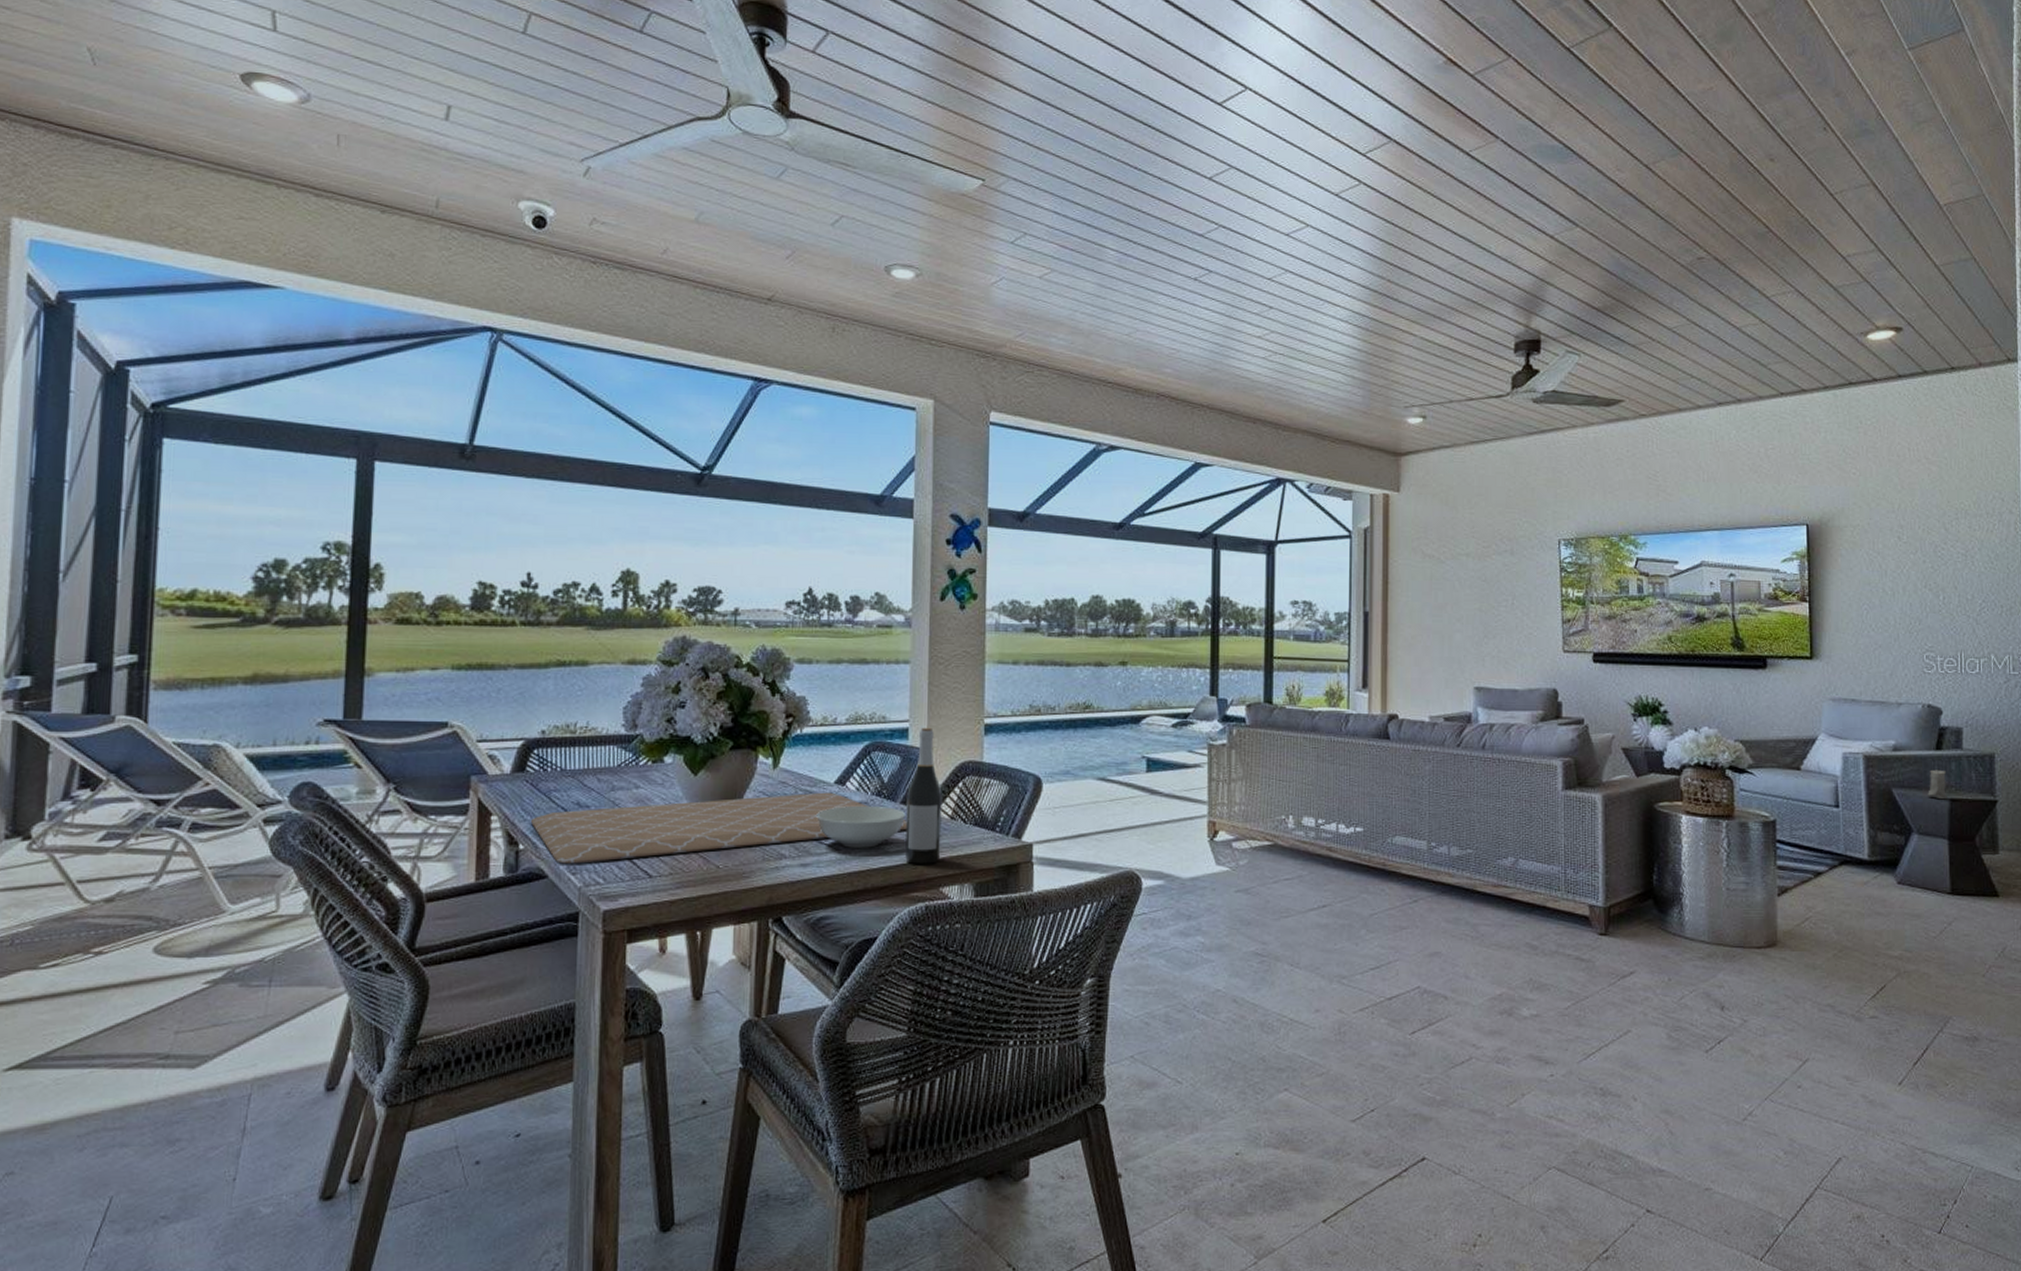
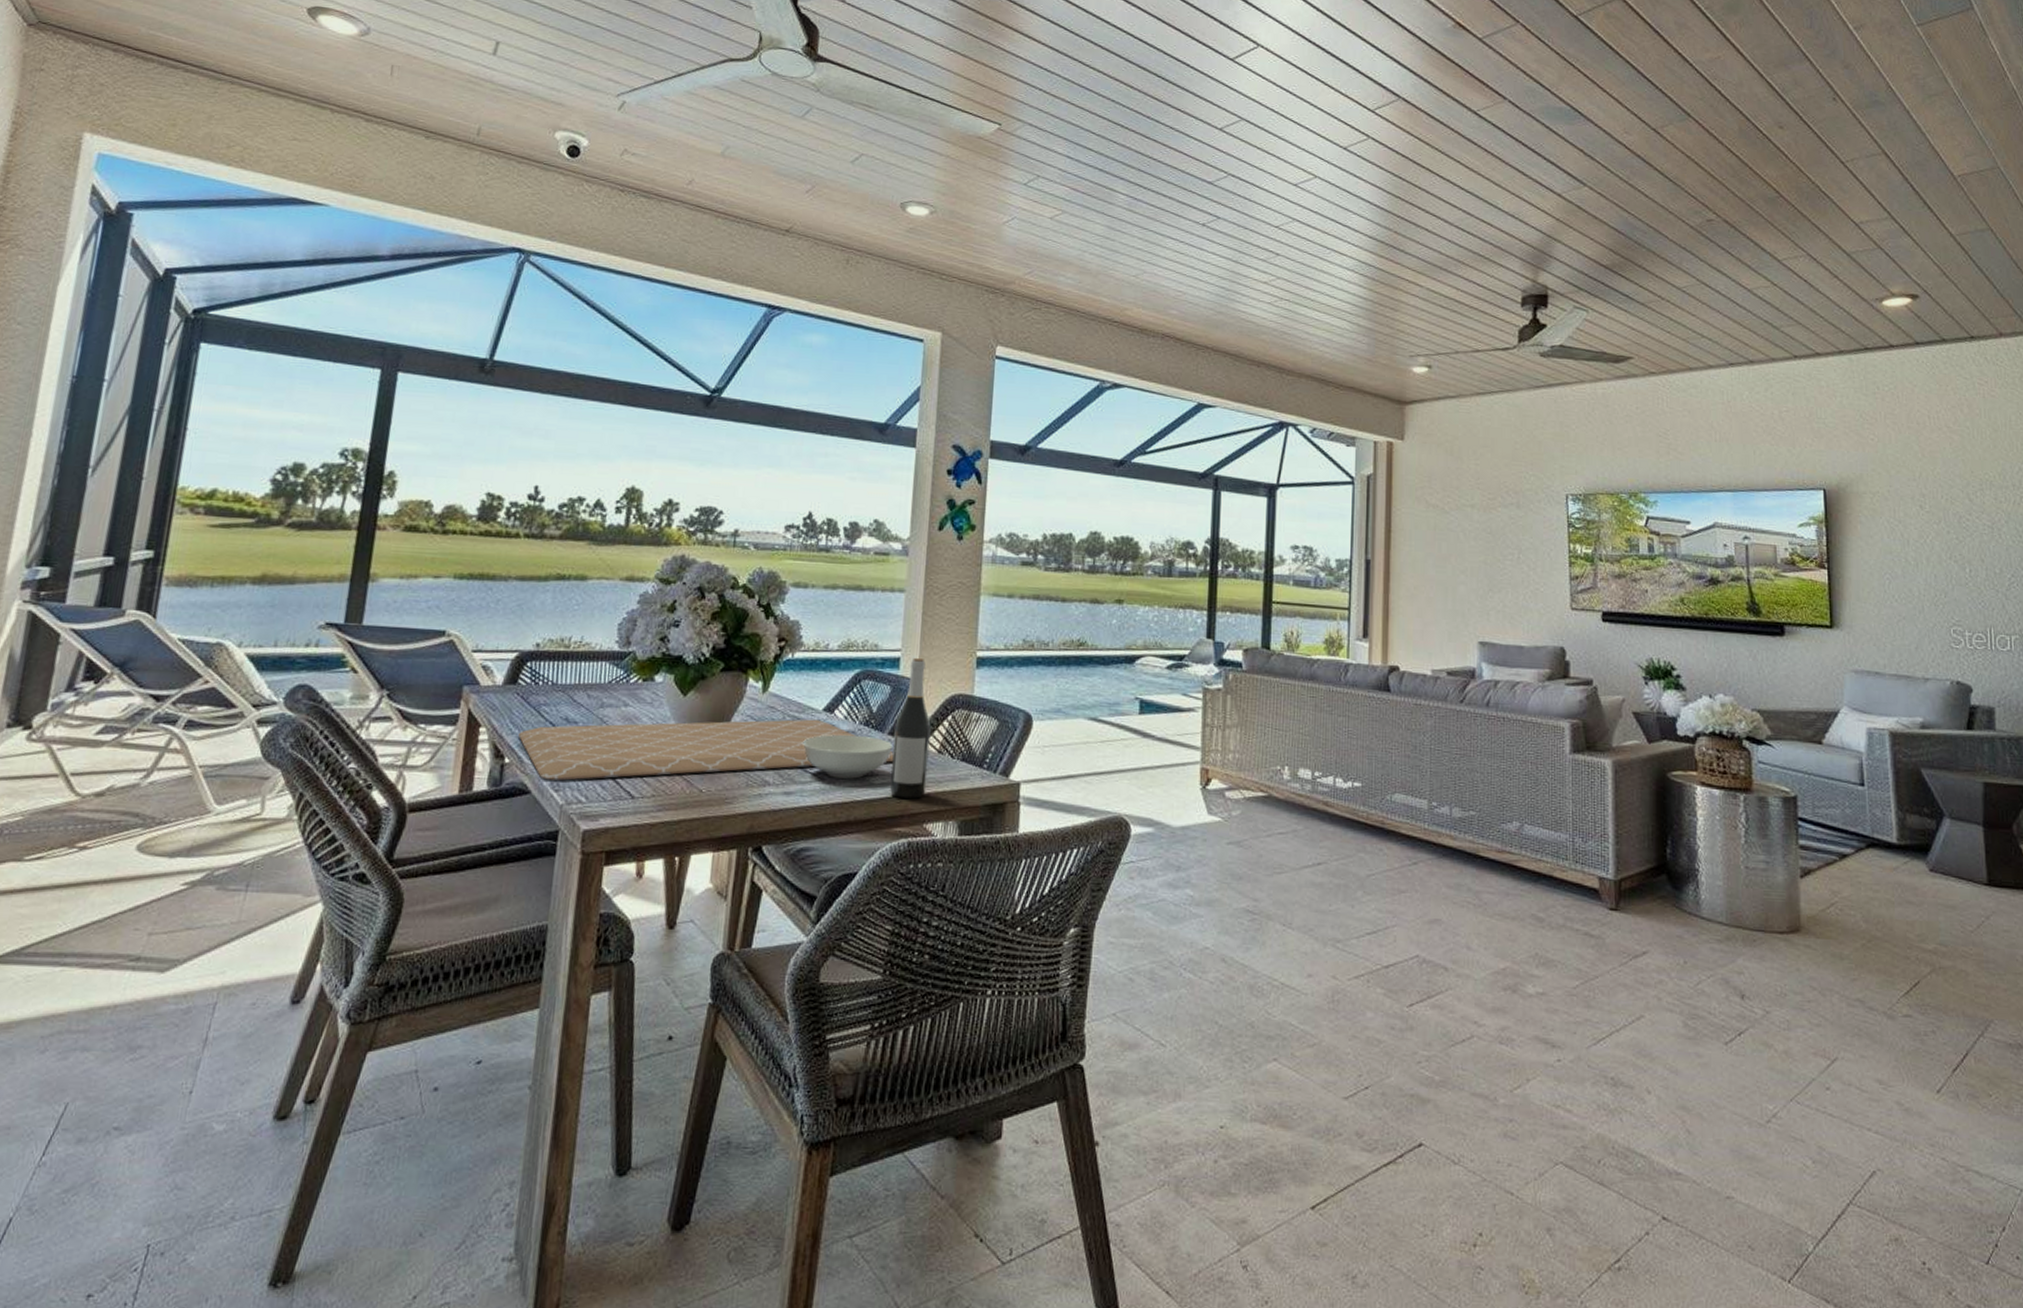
candle: present [1928,768,1949,800] -> none [1959,749,1982,784]

